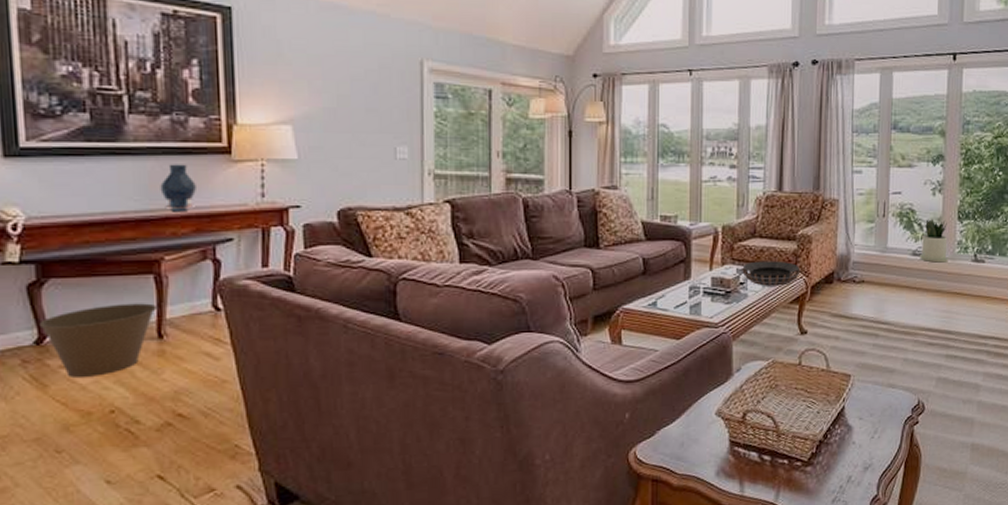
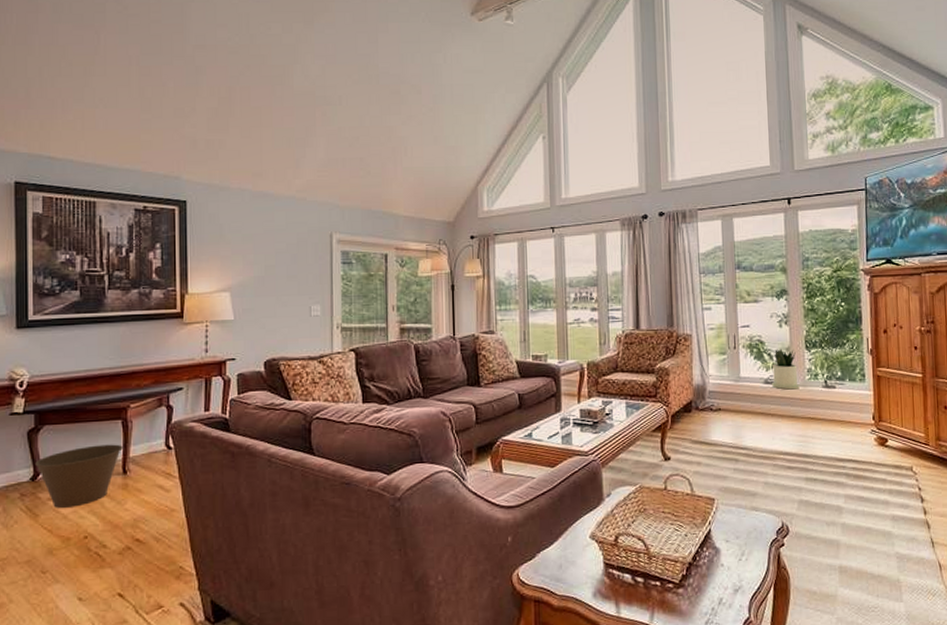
vase: present [160,164,196,212] -> none [129,328,156,368]
decorative bowl: present [742,261,801,288] -> none [607,392,661,417]

